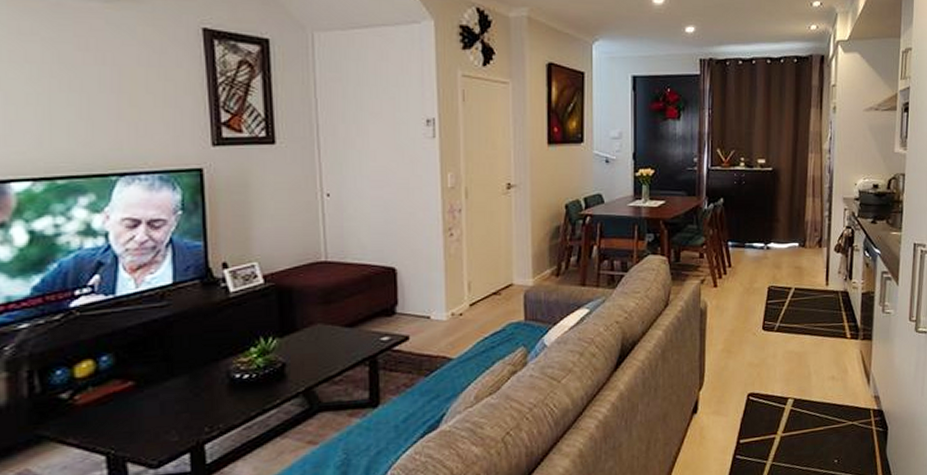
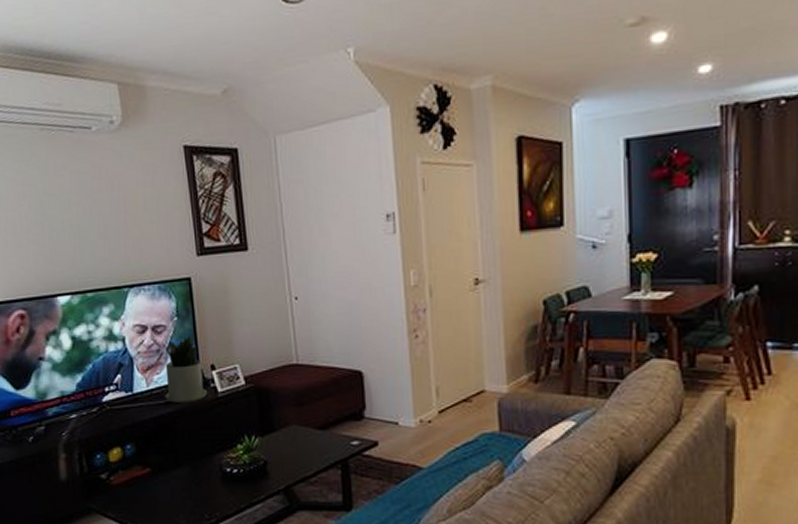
planter: none [159,230,217,306] -> present [162,335,208,403]

